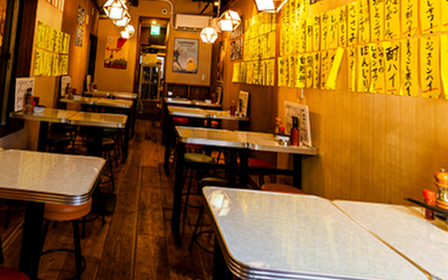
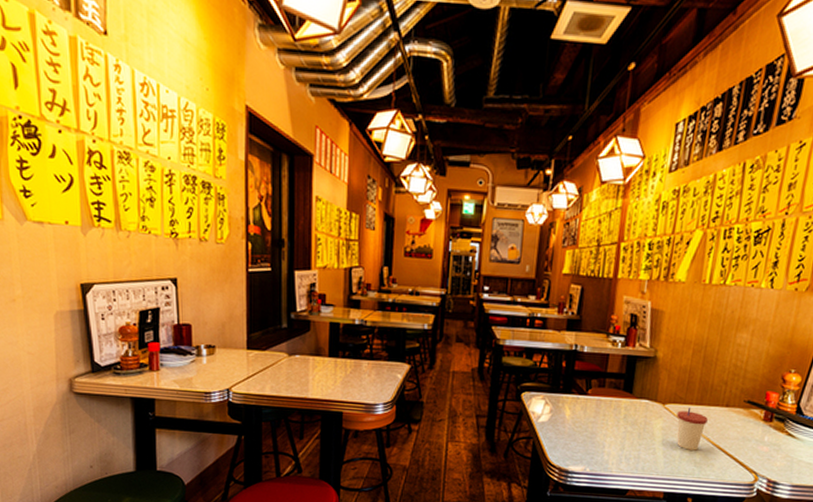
cup: none [345,204,374,248] -> present [677,407,708,451]

